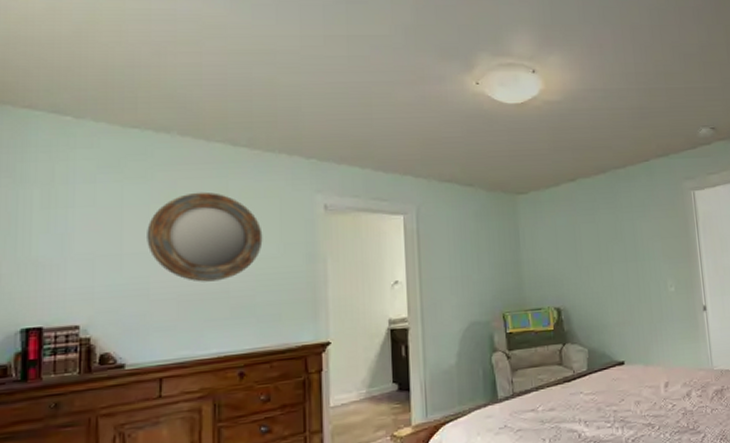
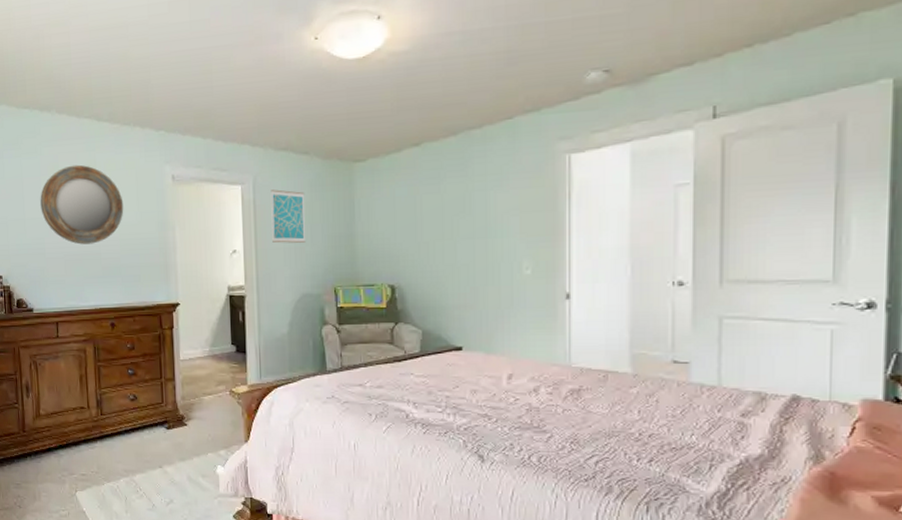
wall art: none [435,219,473,272] -> present [271,189,306,243]

